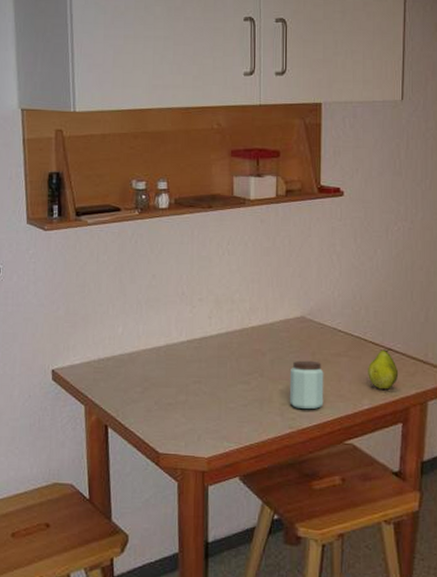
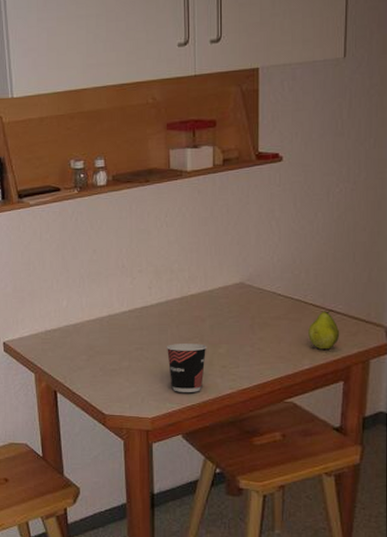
cup: none [225,378,267,431] -> present [166,343,207,392]
peanut butter: present [290,360,324,409] -> none [230,324,264,370]

